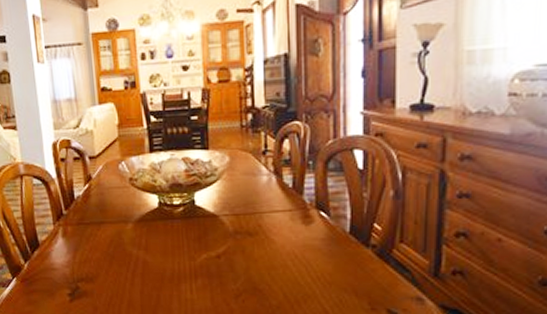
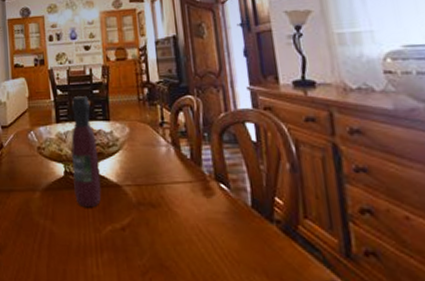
wine bottle: none [166,123,197,238] -> present [71,96,102,208]

